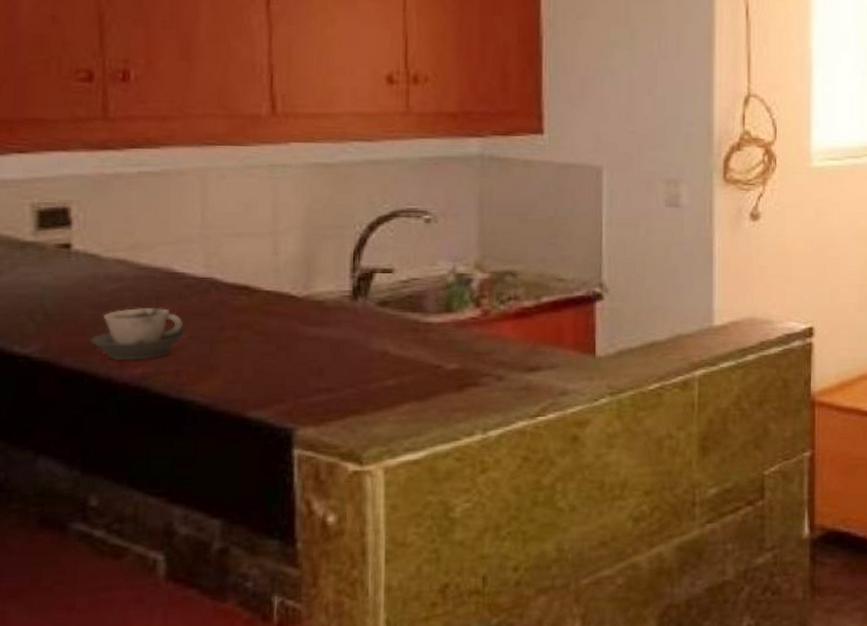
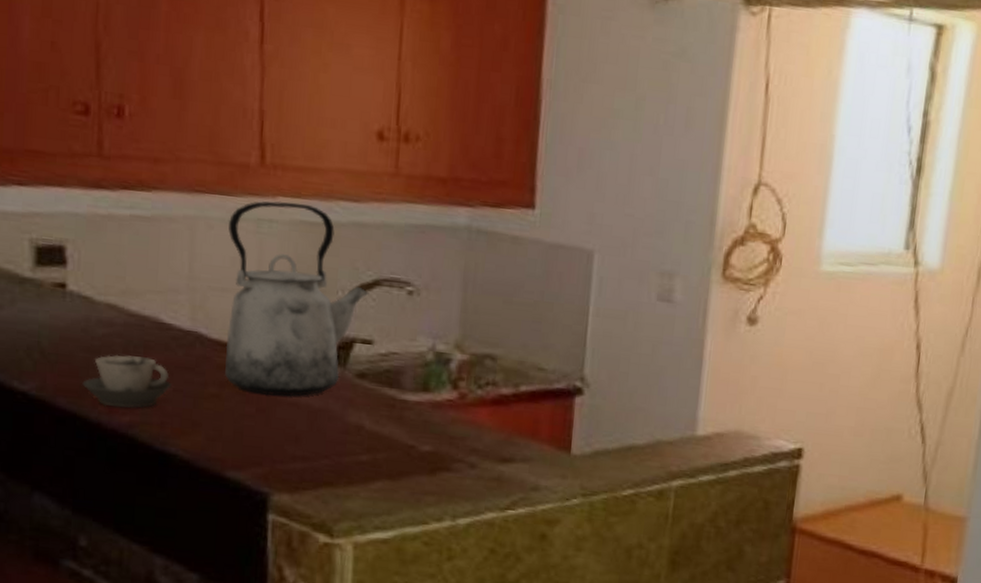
kettle: none [240,146,387,333] -> present [225,201,369,397]

